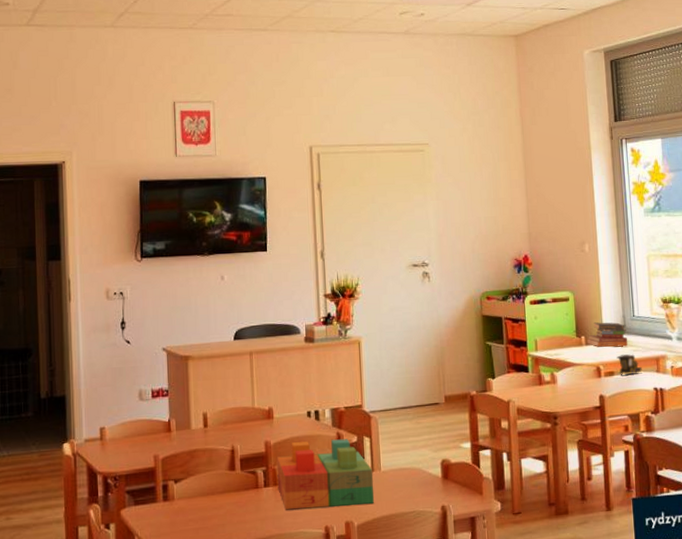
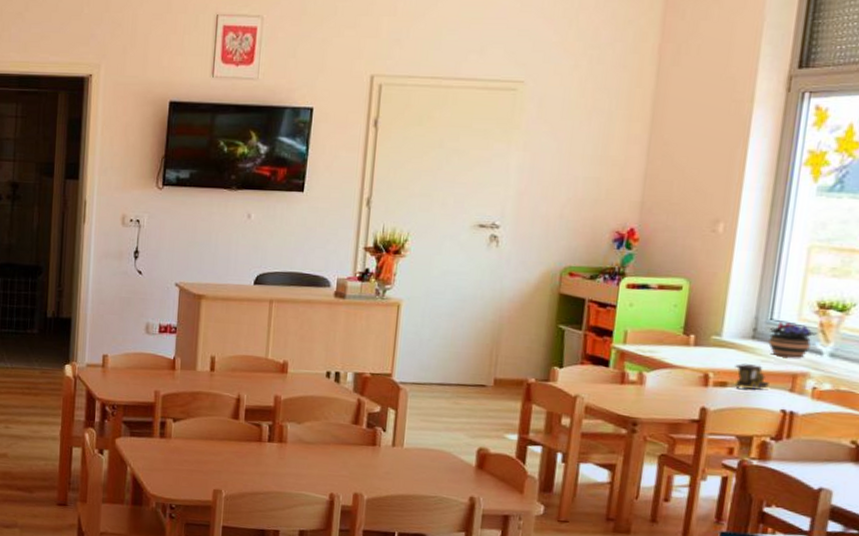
toy blocks: present [276,439,374,510] -> none [283,401,394,481]
books: present [587,322,628,347] -> none [697,320,757,355]
potted flower: none [631,317,665,345] -> present [765,322,817,358]

